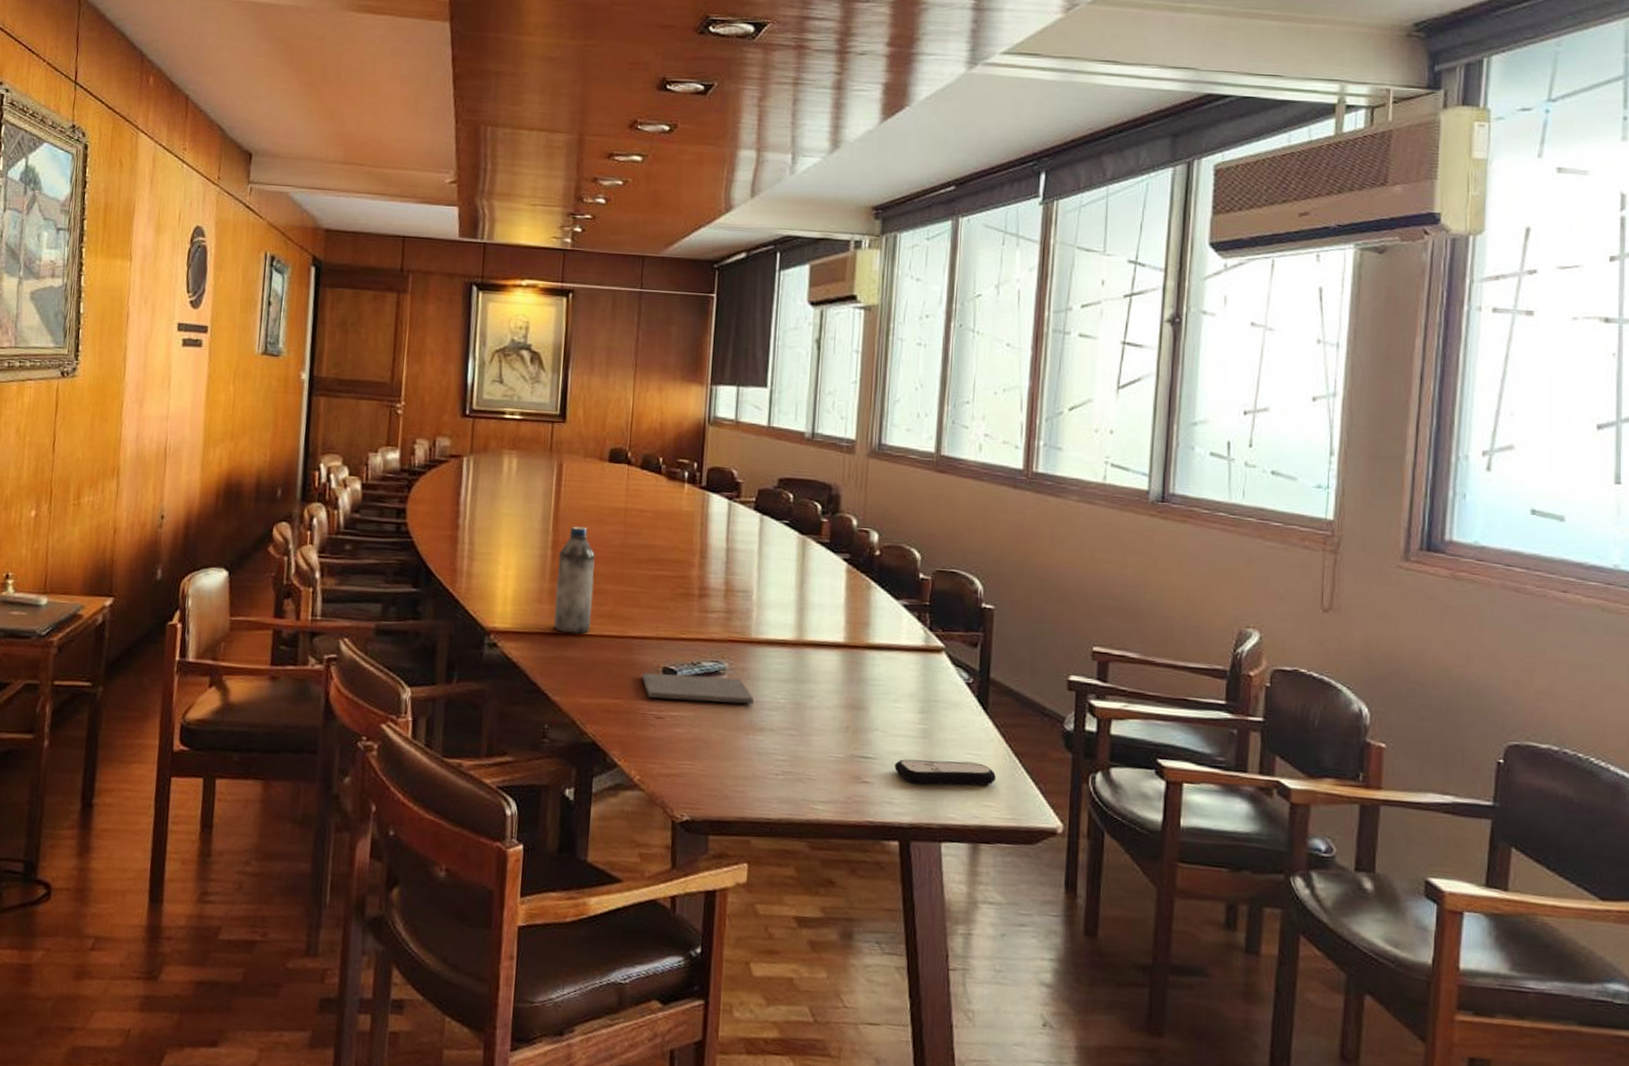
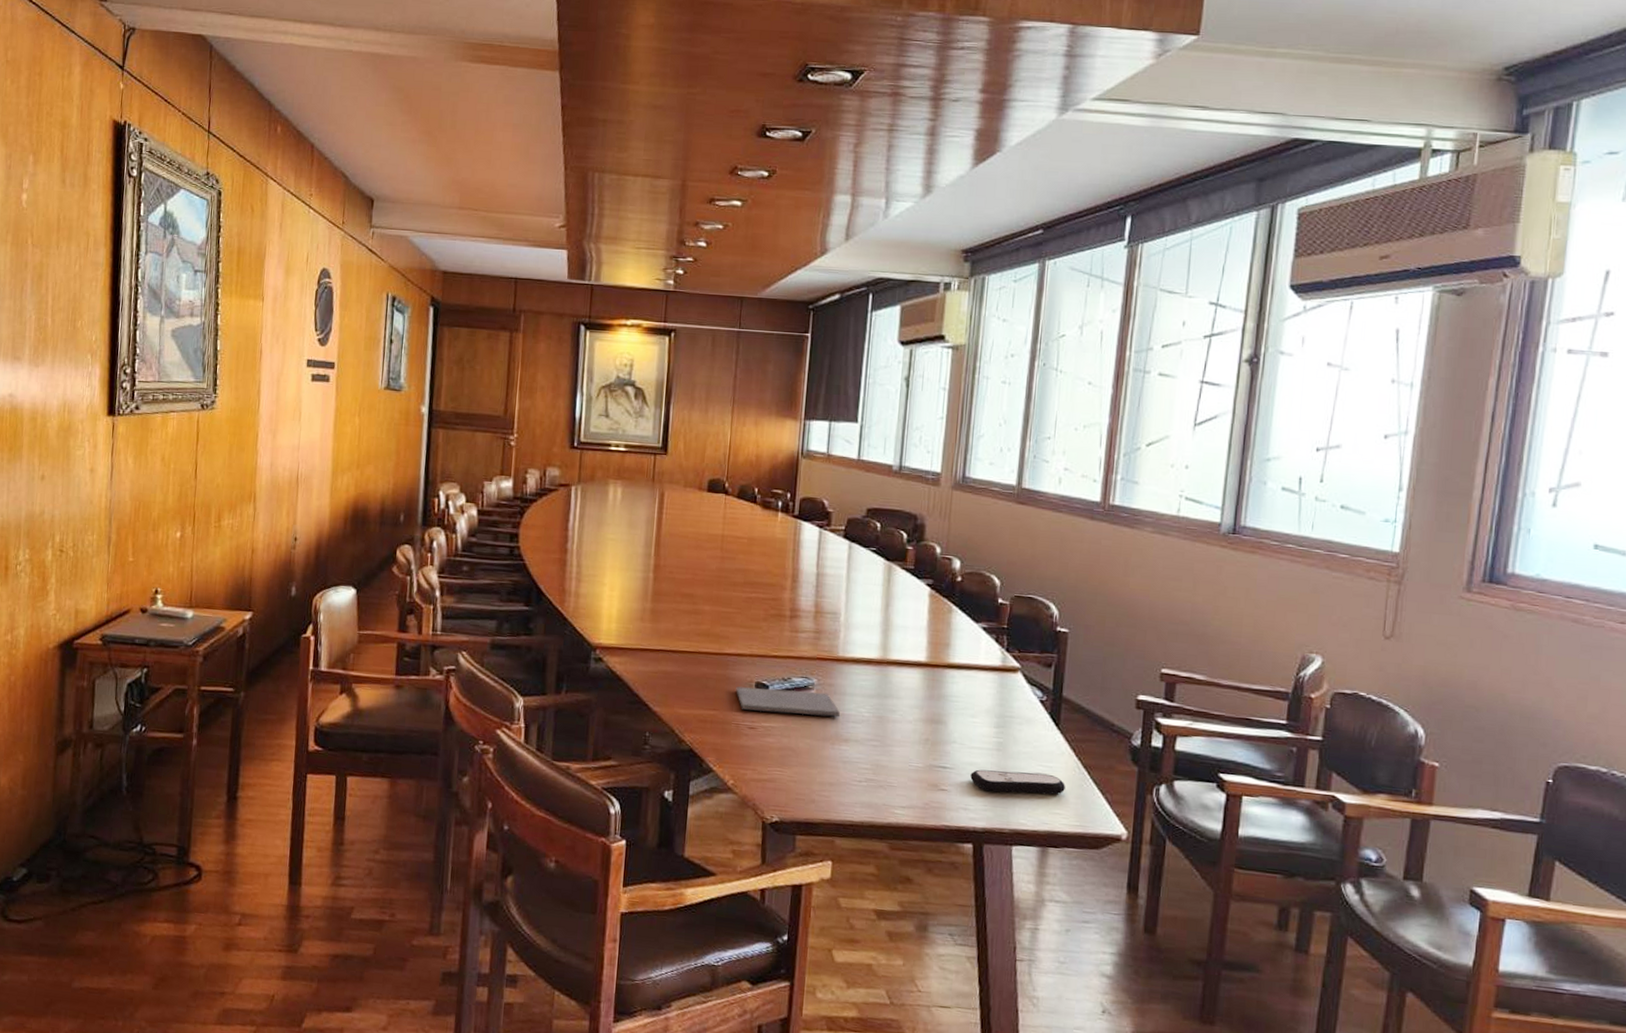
water bottle: present [553,526,595,634] -> none [654,551,694,650]

